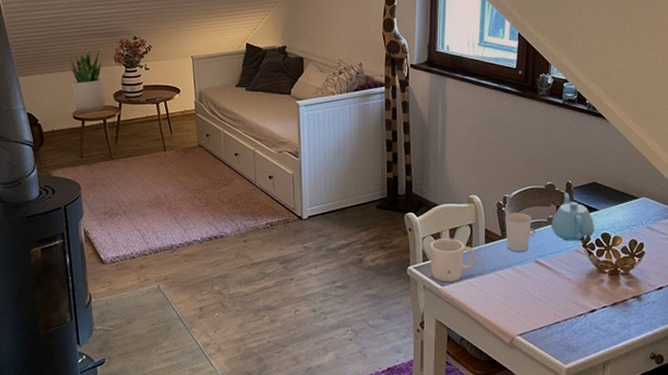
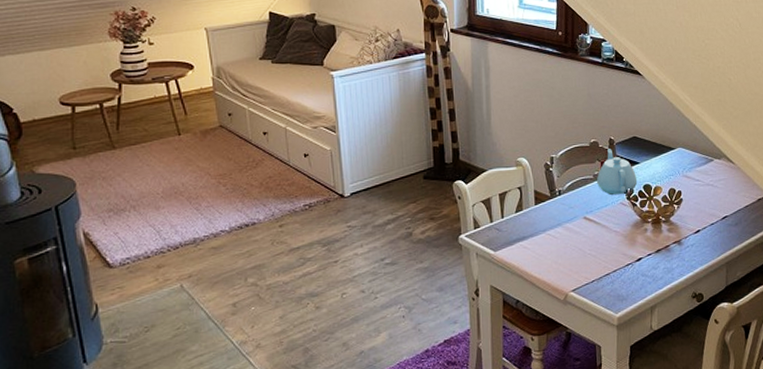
planter: present [70,50,106,113] -> none [50,24,102,97]
mug: present [429,238,475,283] -> none [480,202,527,248]
cup: present [505,212,536,252] -> none [553,171,583,210]

